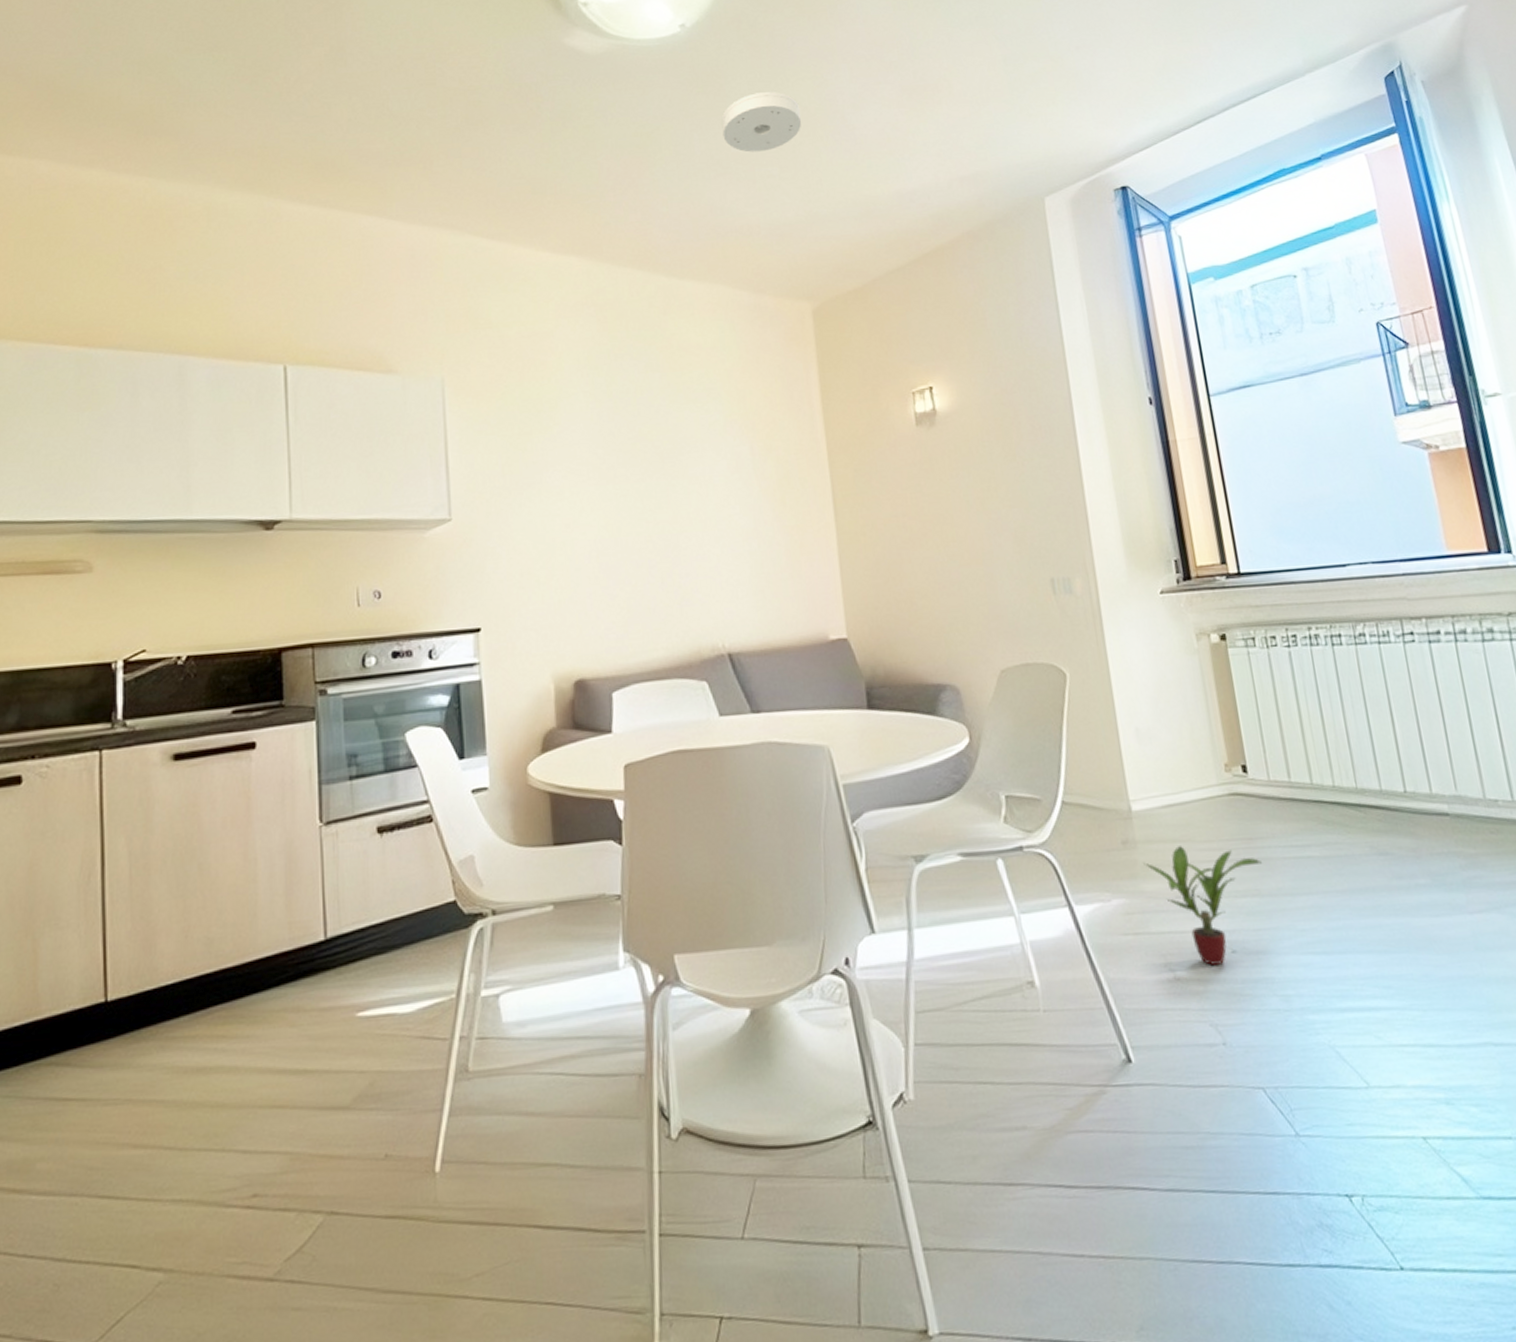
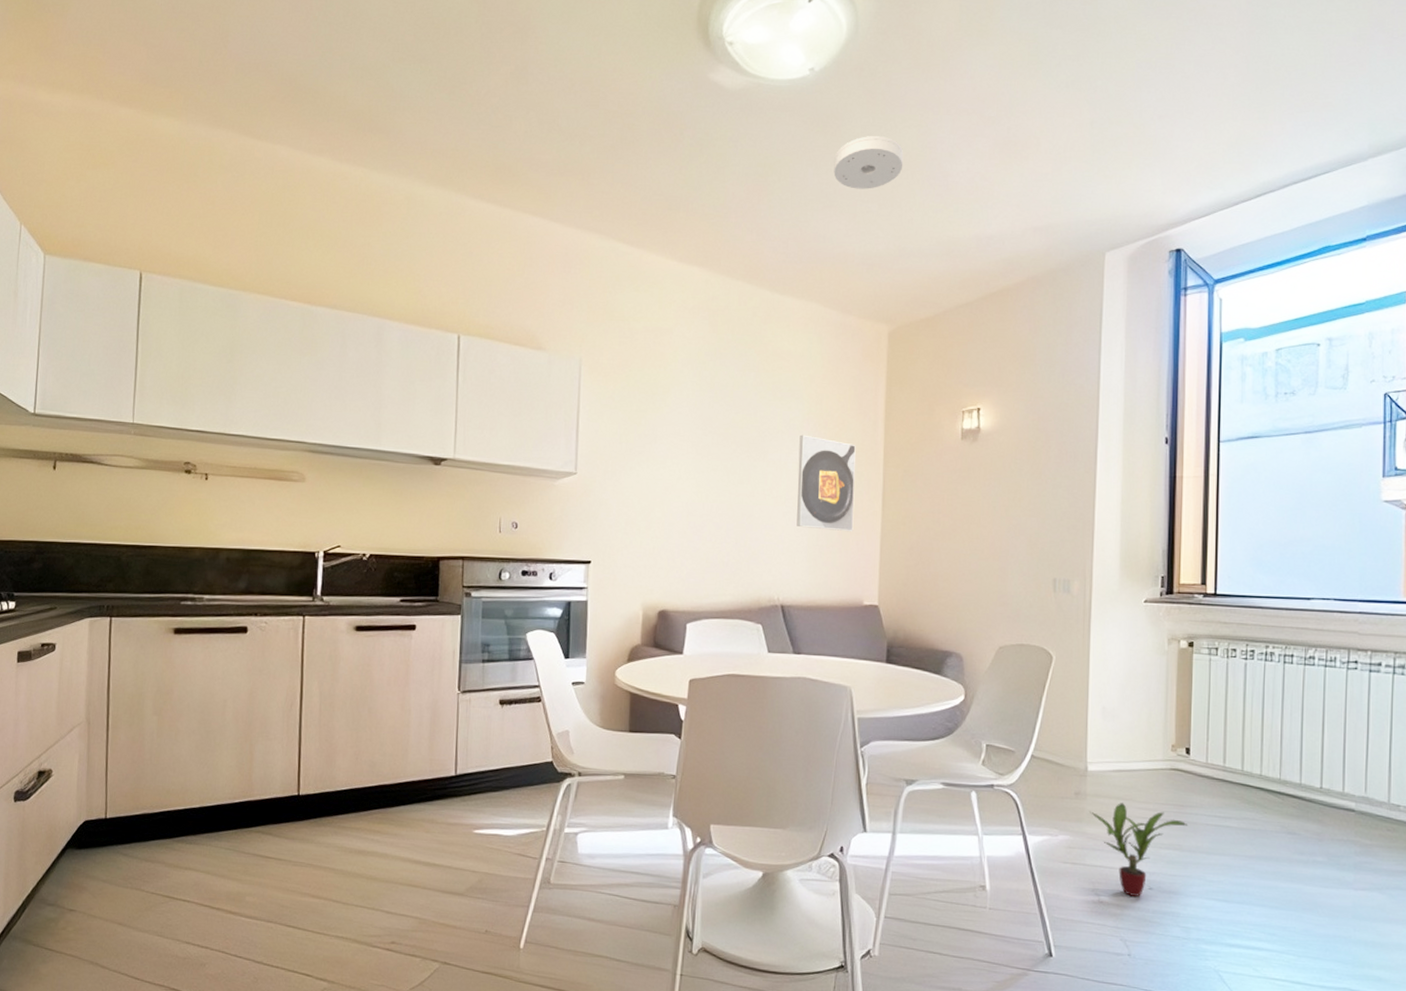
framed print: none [723,440,804,554] -> present [796,434,856,531]

